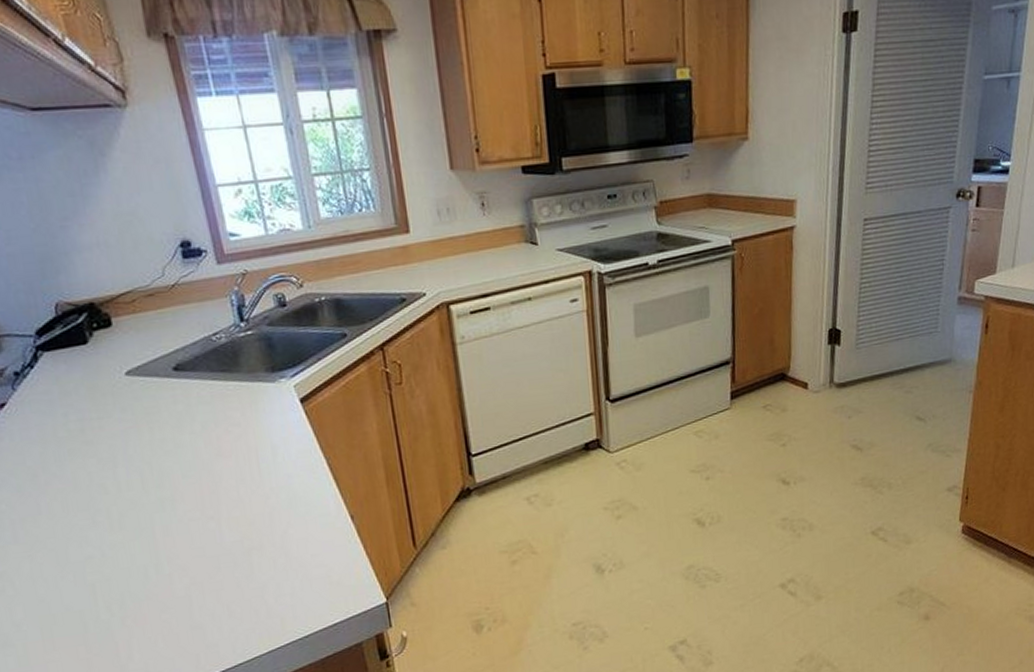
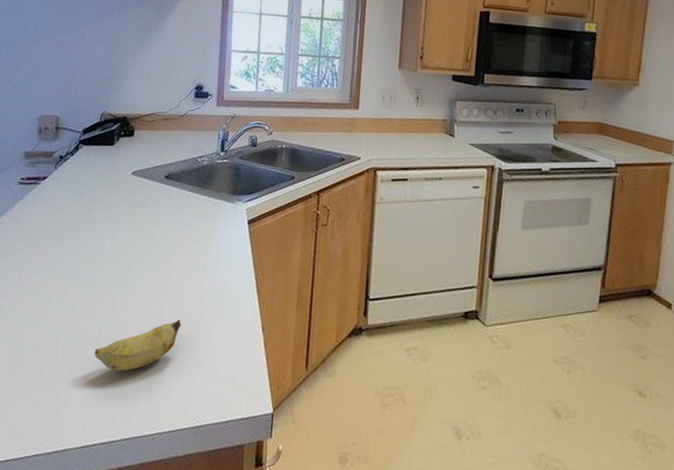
banana: none [146,531,249,607] -> present [94,319,181,372]

